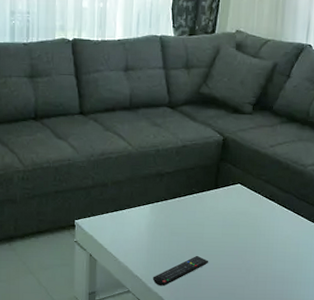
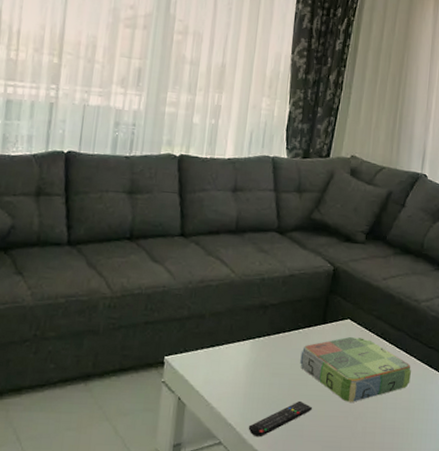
board game: none [196,199,299,256] -> present [300,336,411,402]

